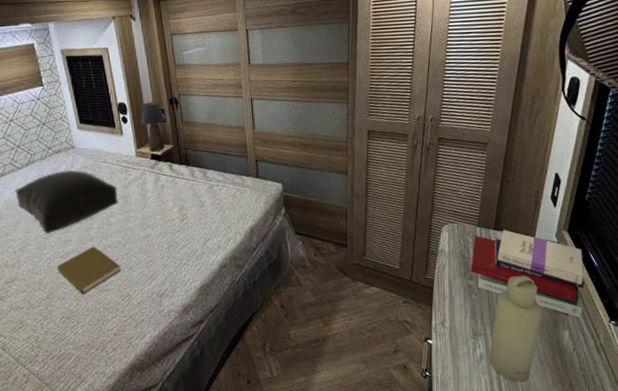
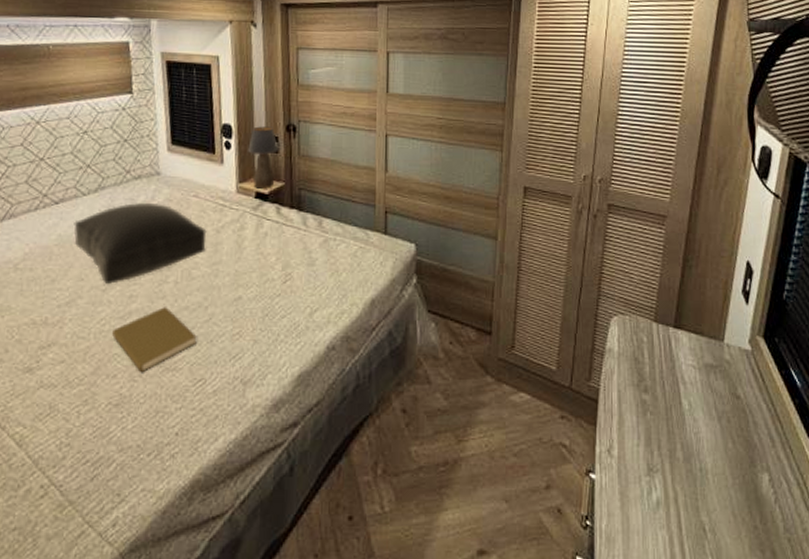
books: present [470,230,584,318] -> none [645,329,786,456]
bottle: present [489,276,542,382] -> none [668,393,735,543]

